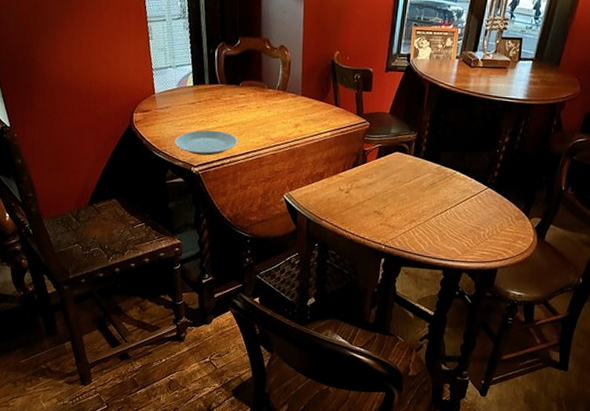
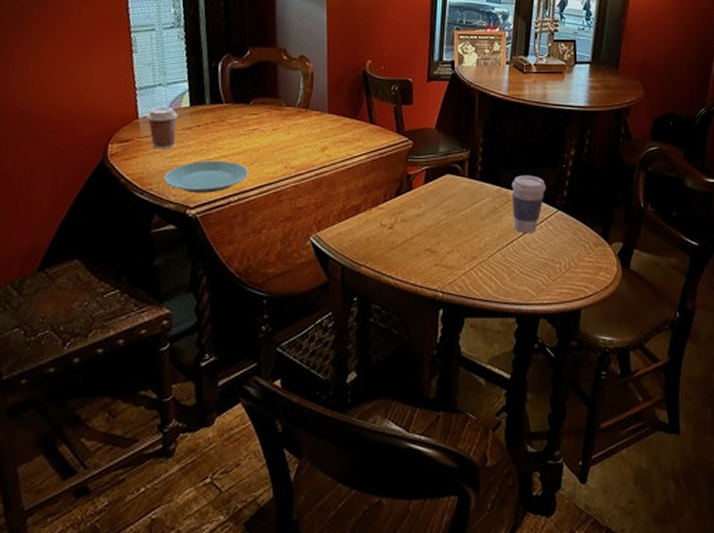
coffee cup: none [160,84,184,119] -> present [146,106,178,149]
coffee cup: none [448,156,480,205] -> present [512,175,547,234]

